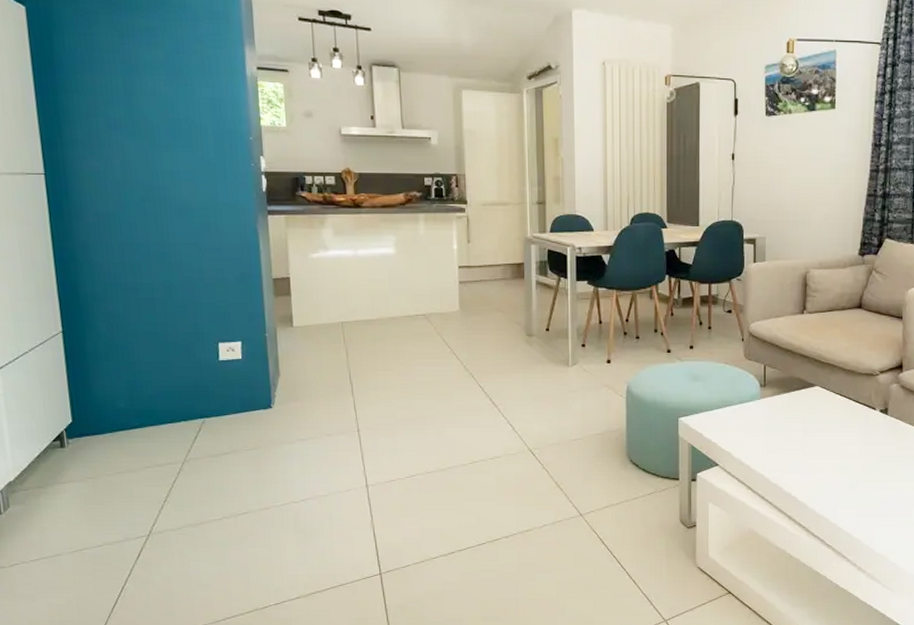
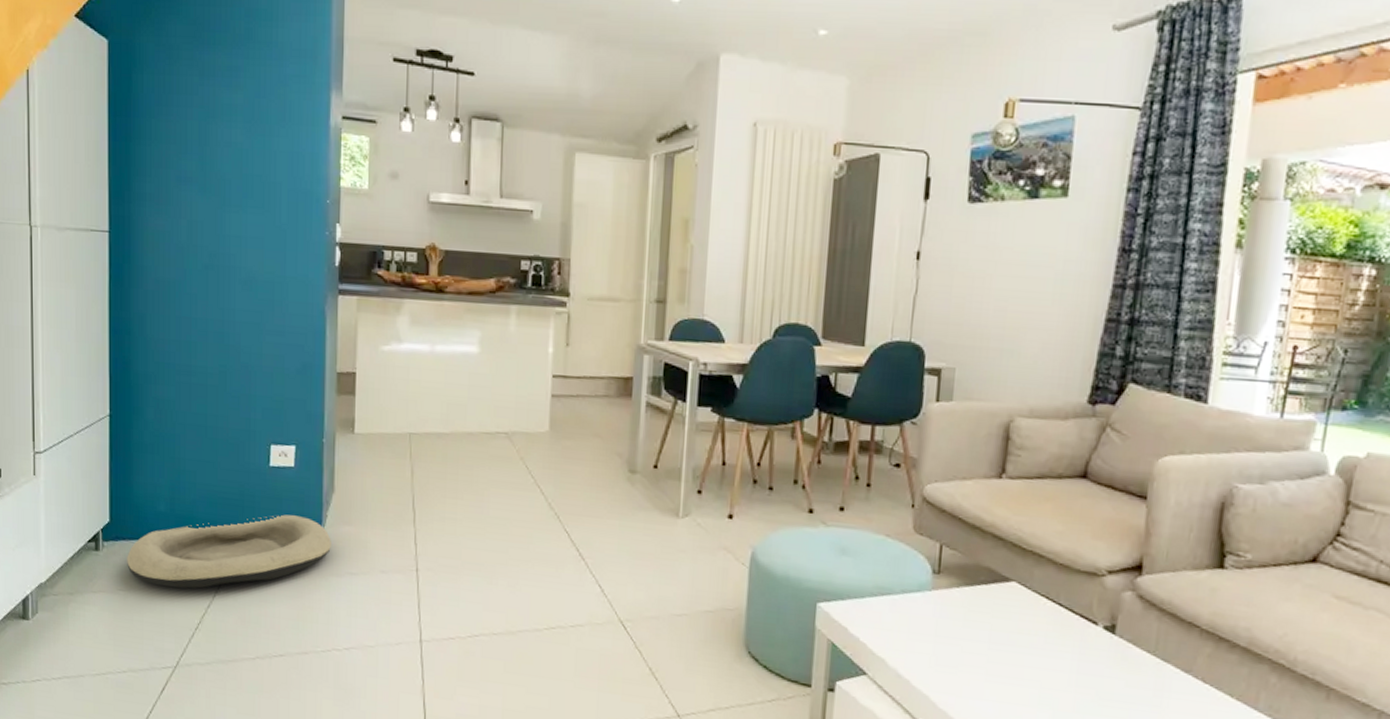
dog bed: none [92,399,282,470] -> present [127,514,331,589]

